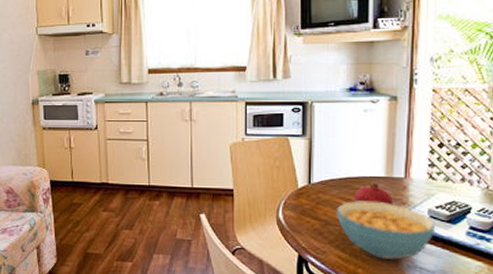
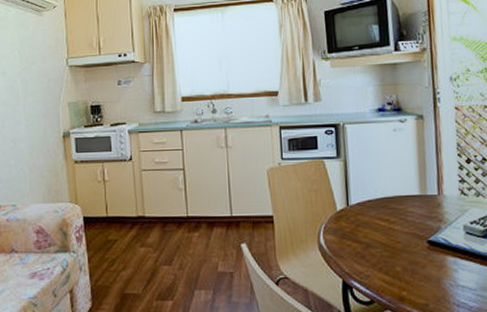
cereal bowl: present [336,200,436,260] -> none [376,220,473,281]
fruit: present [354,183,392,205] -> none [391,202,429,224]

